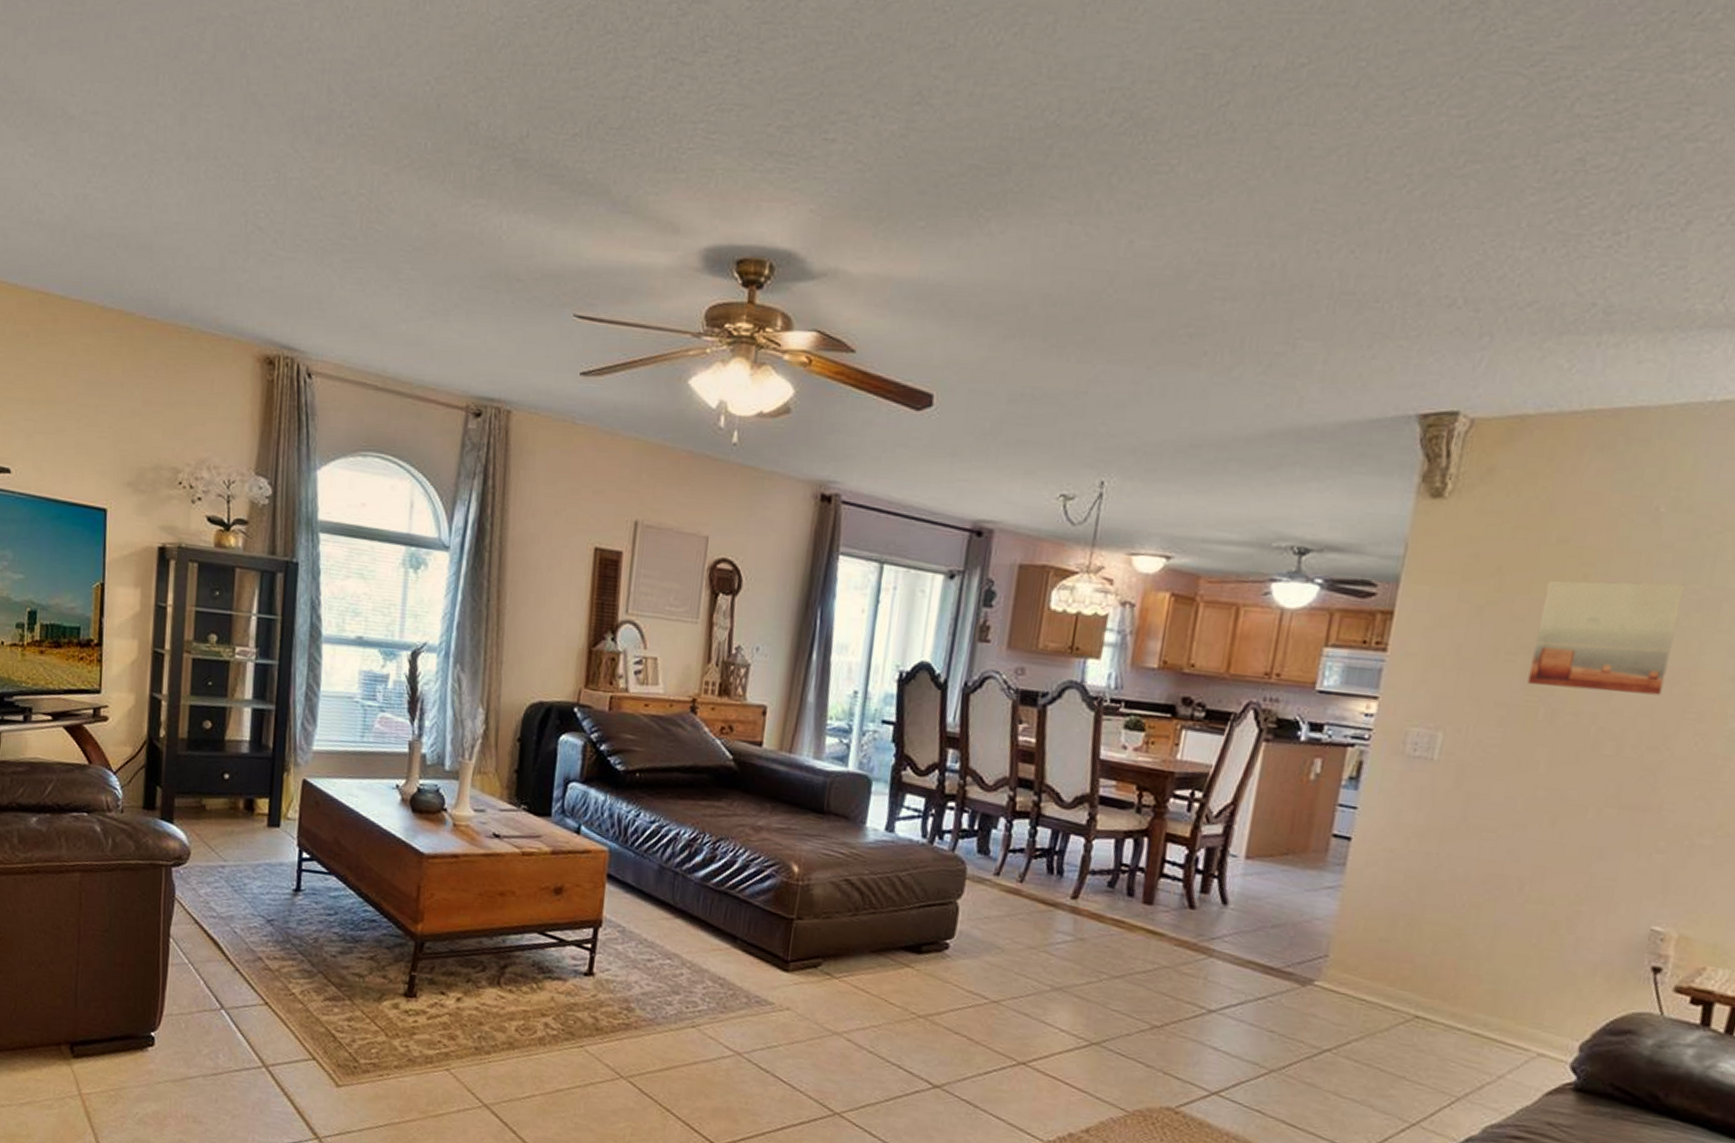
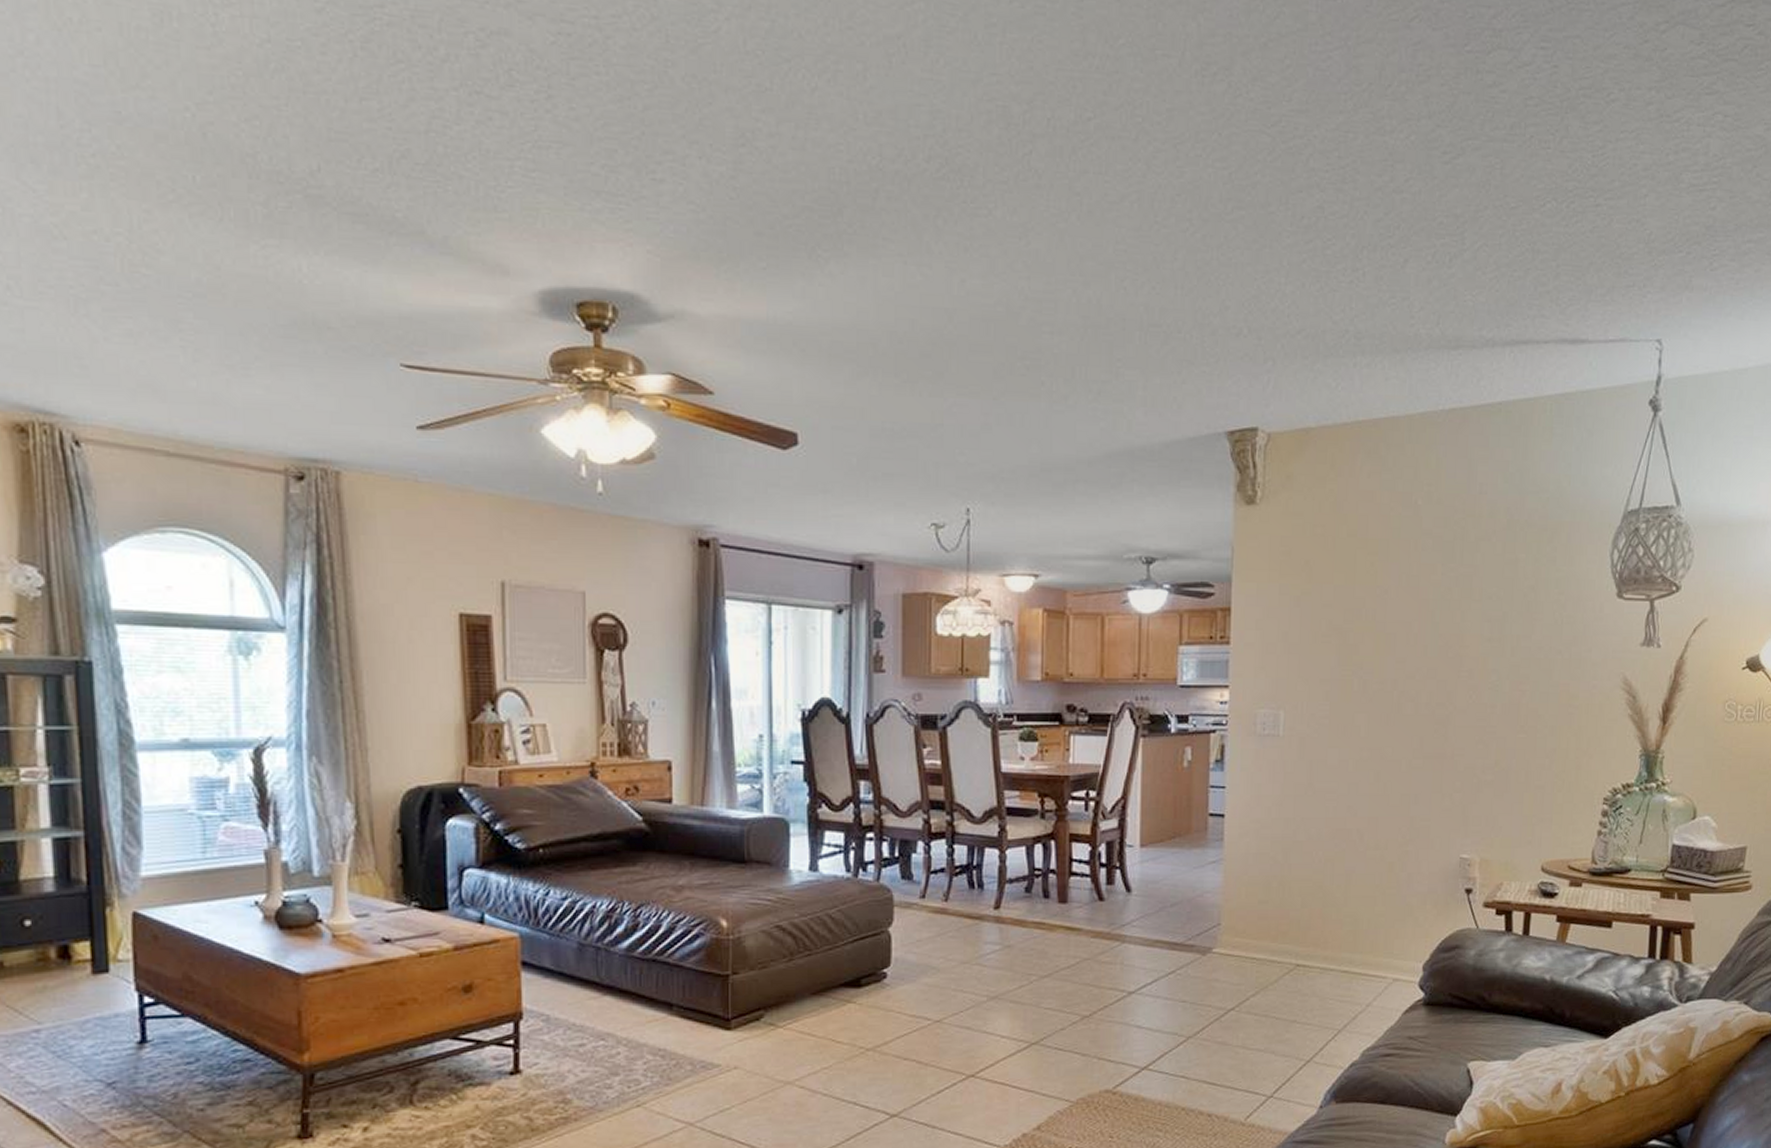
wall art: present [1527,580,1685,696] -> none [1342,564,1444,661]

